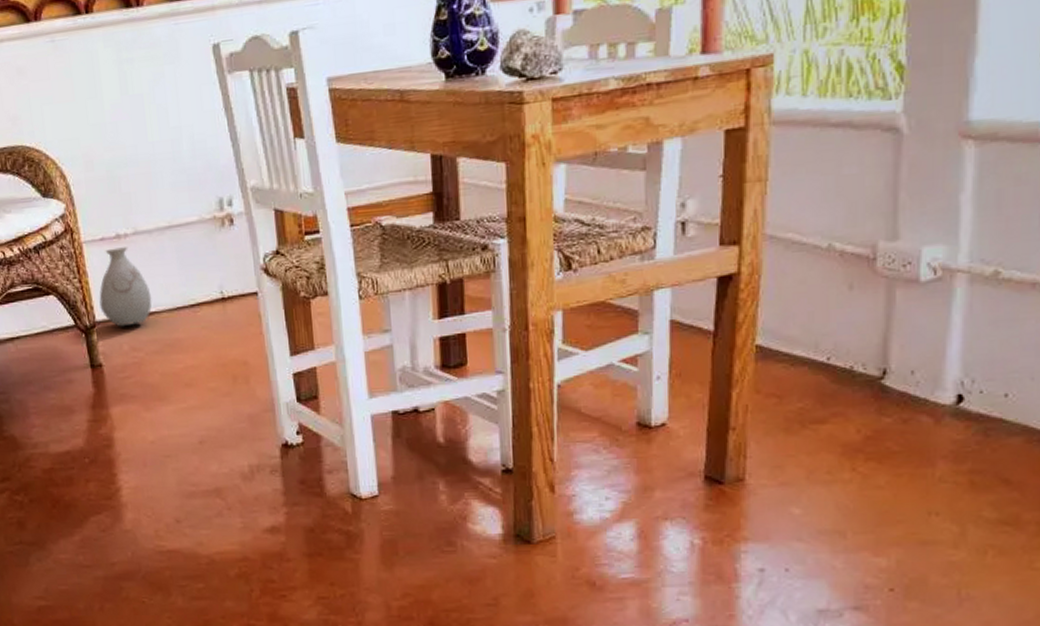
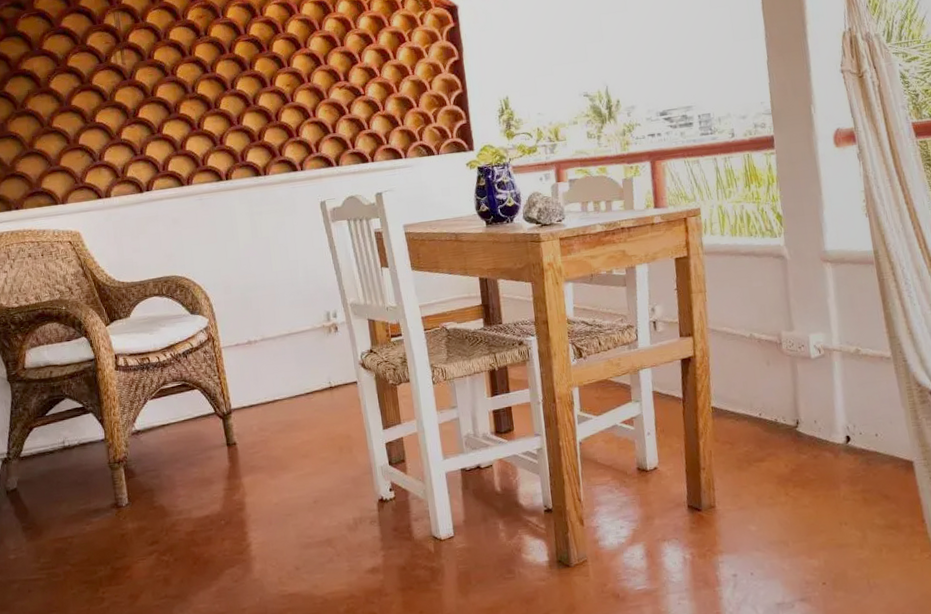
vase: present [99,247,152,327] -> none [234,350,276,413]

